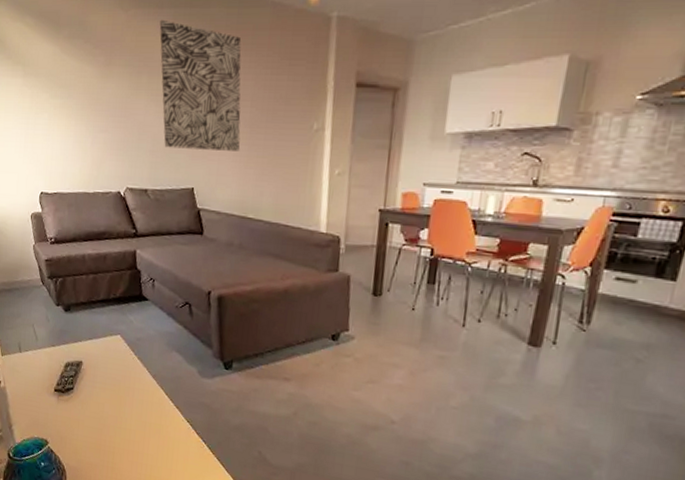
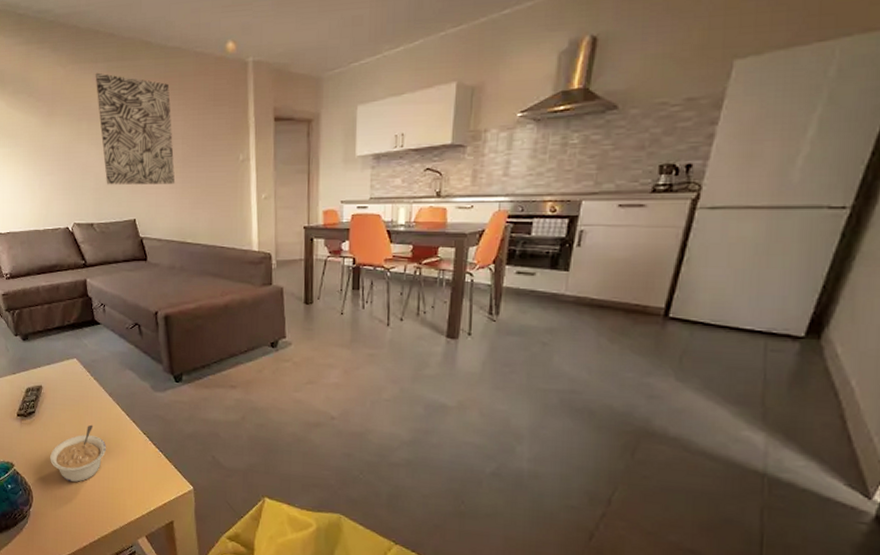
legume: none [86,407,147,466] -> present [50,424,107,482]

